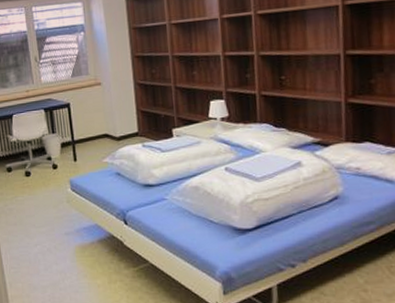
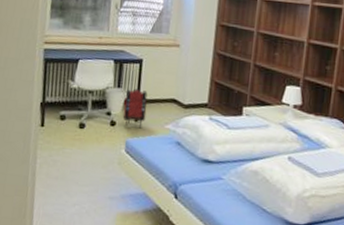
backpack: none [60,131,84,167] -> present [122,88,148,129]

